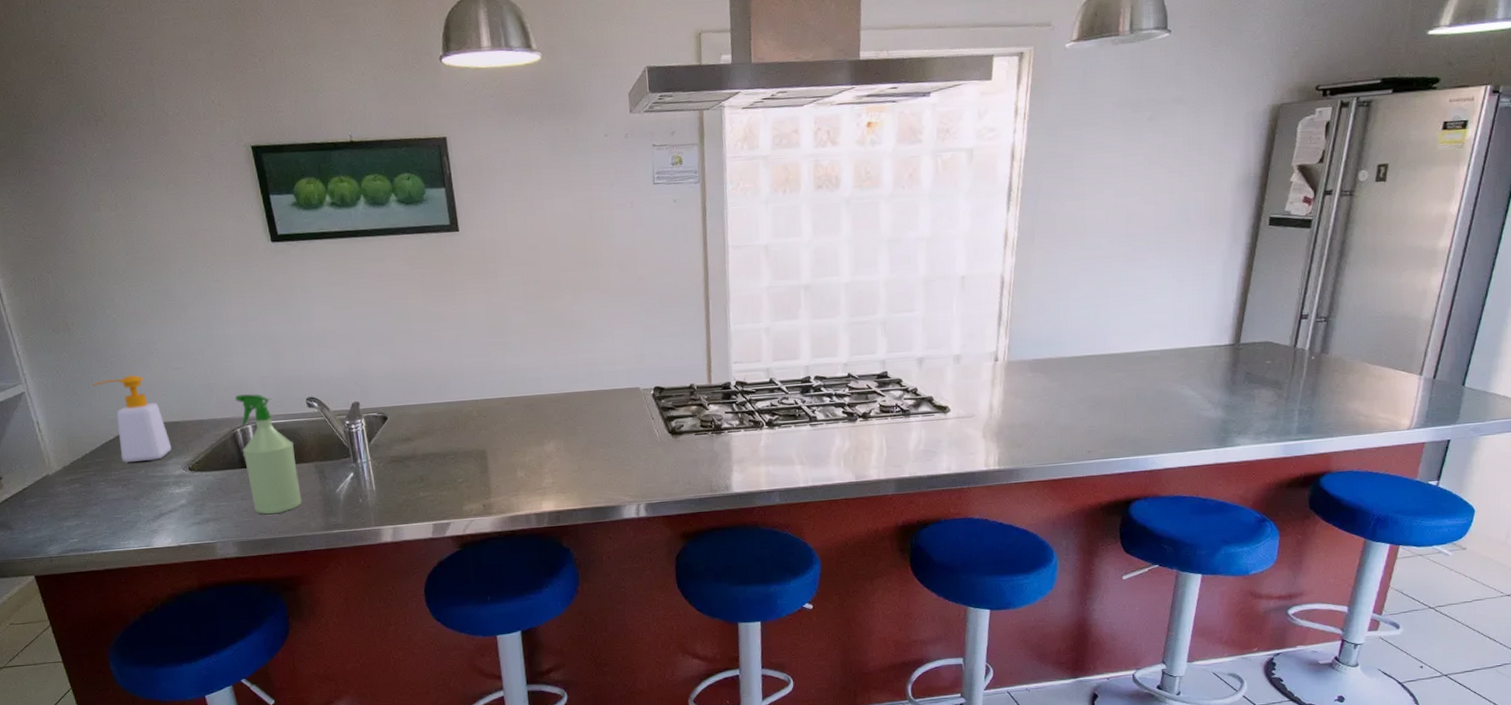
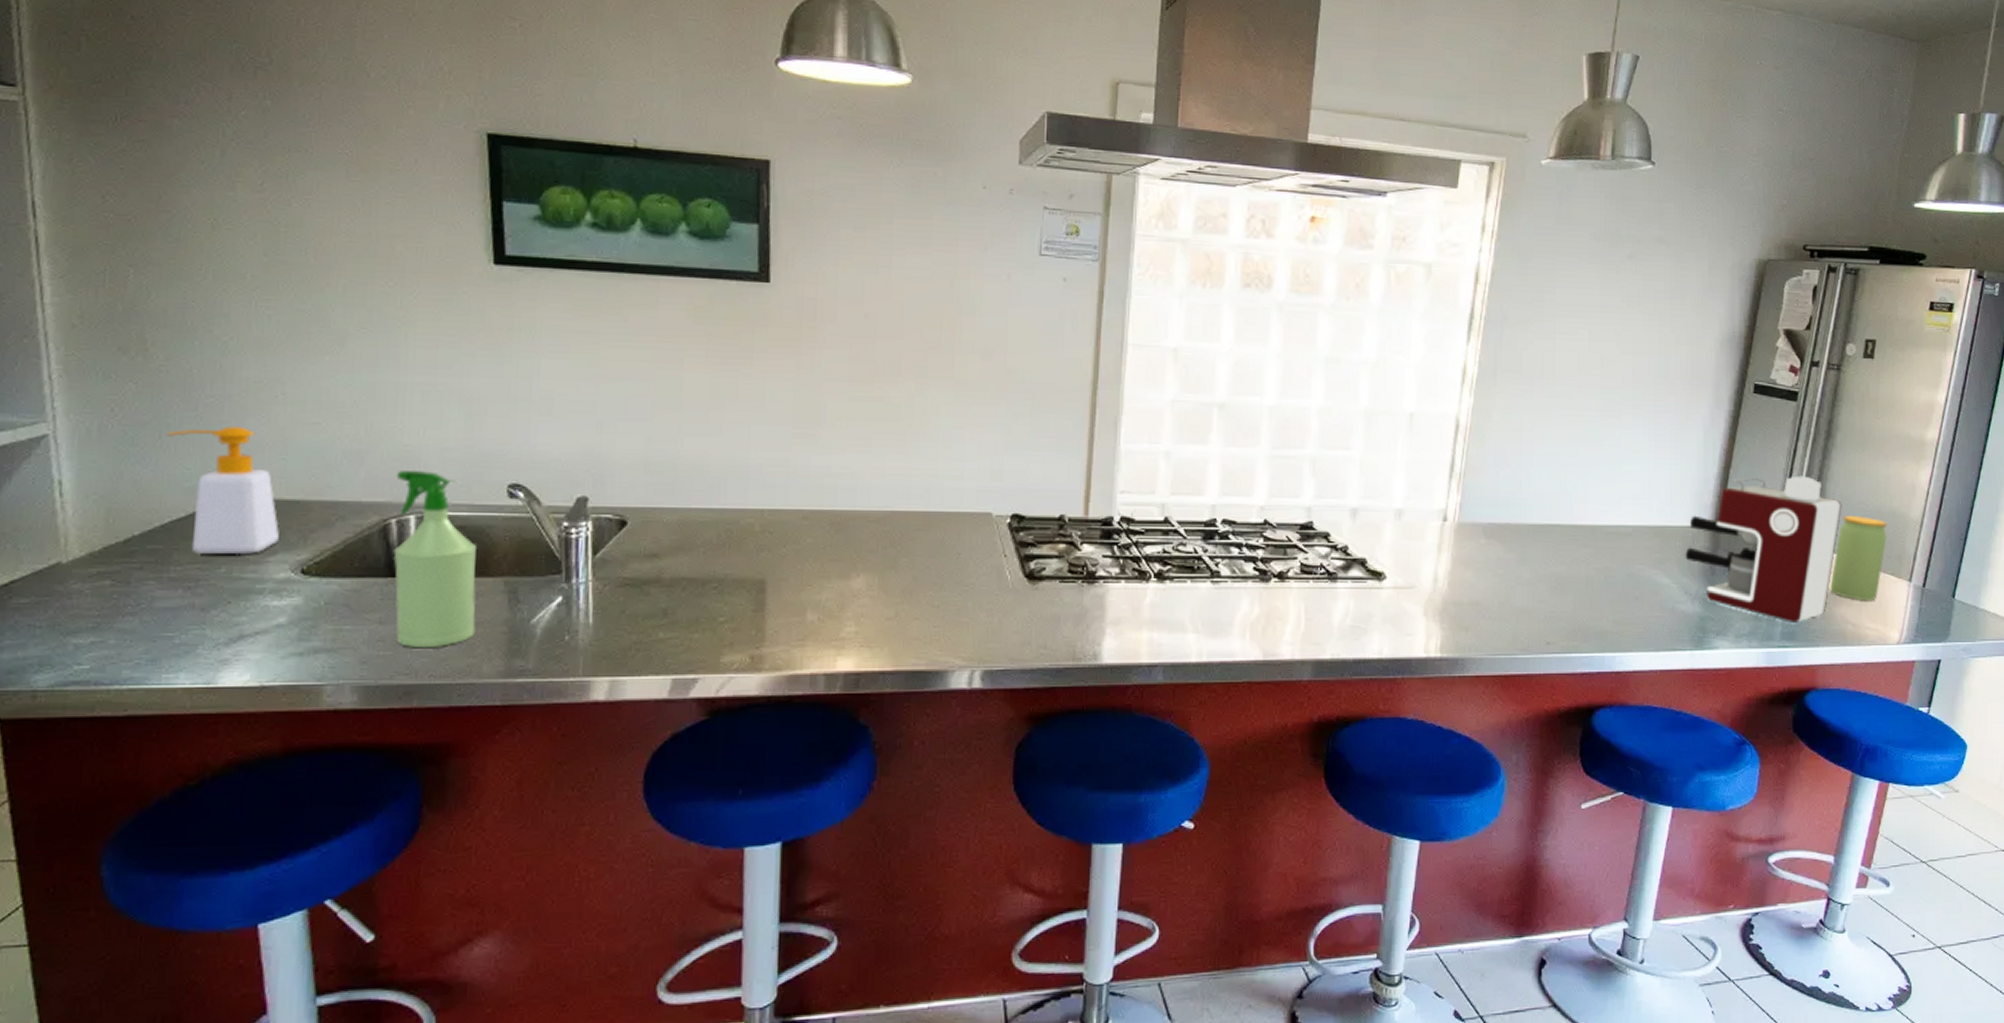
coffee maker: none [1208,292,1355,419] -> present [1685,475,1842,623]
jar: none [1343,322,1398,396] -> present [1830,516,1887,601]

